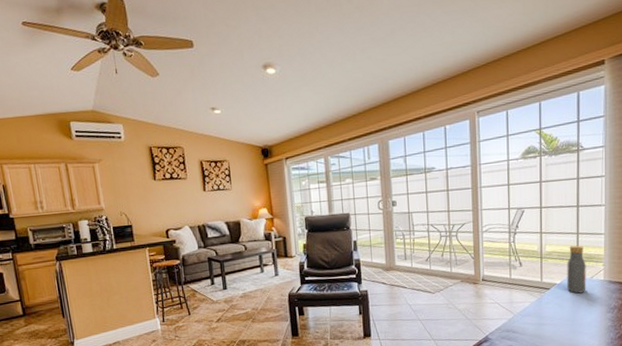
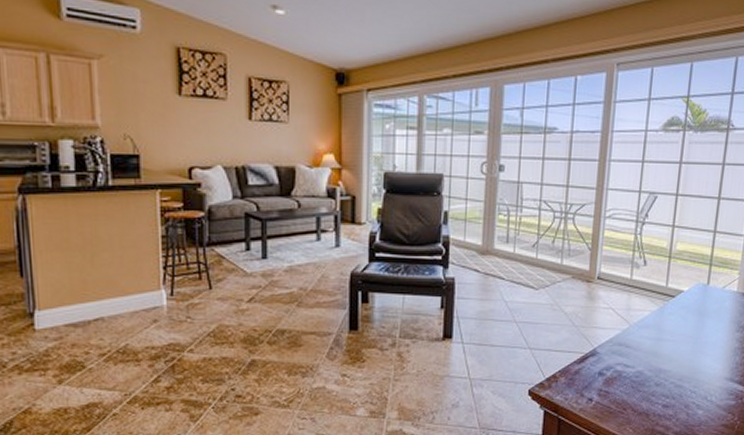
vodka: present [567,245,586,294] -> none [695,246,720,305]

